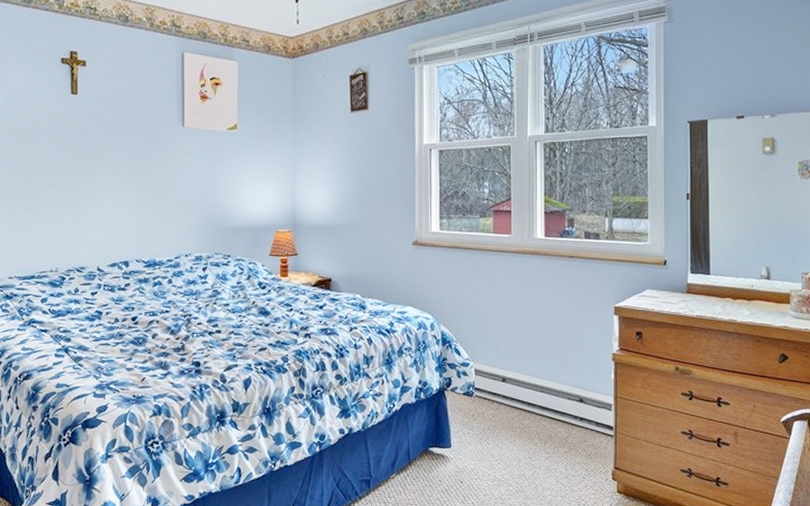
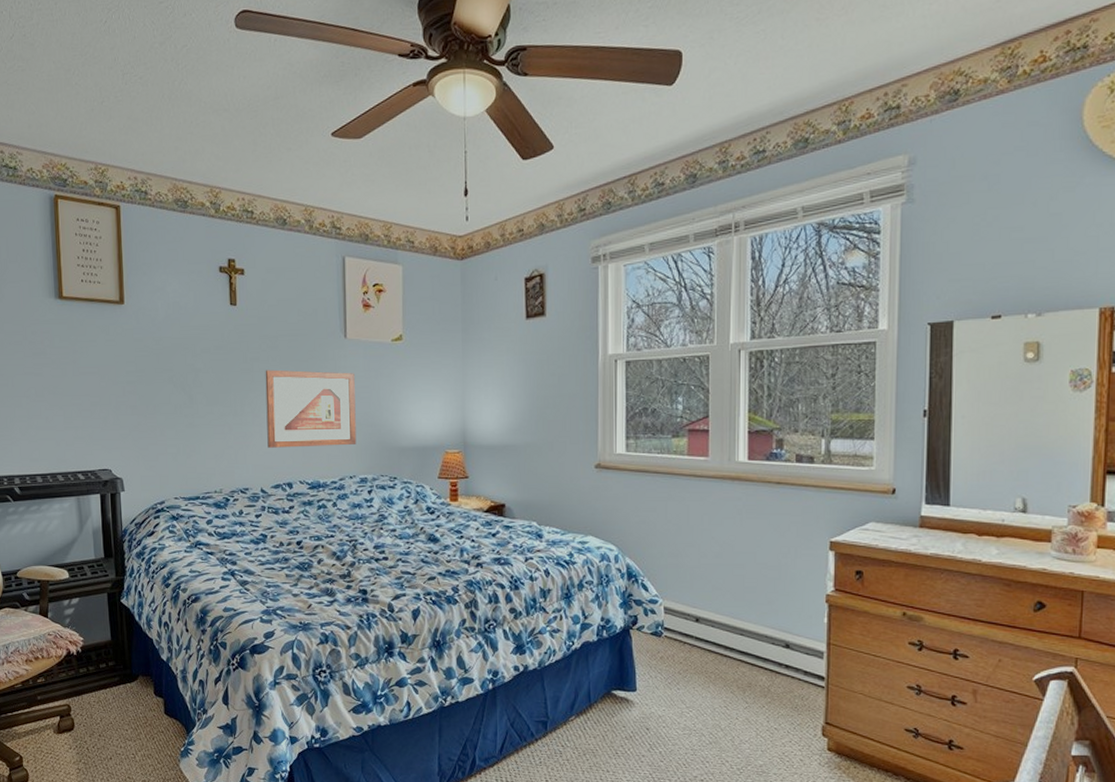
picture frame: none [104,155,192,228] -> present [265,369,357,448]

